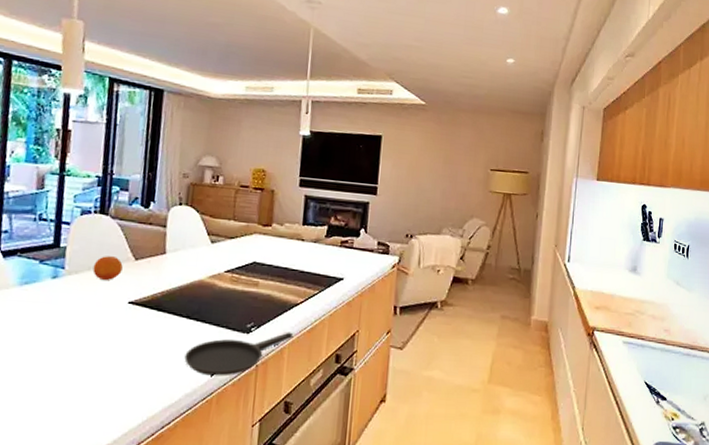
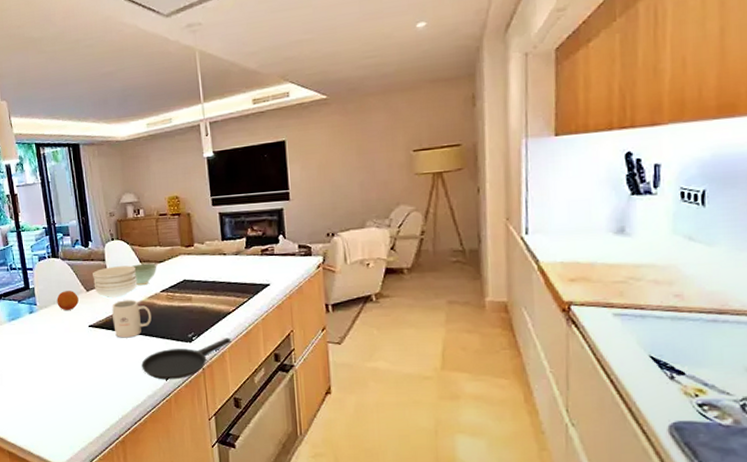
bowl: none [145,235,202,273] -> present [93,265,138,298]
mug: none [160,276,209,322] -> present [112,300,152,338]
bowl: none [197,236,227,263] -> present [131,263,157,286]

